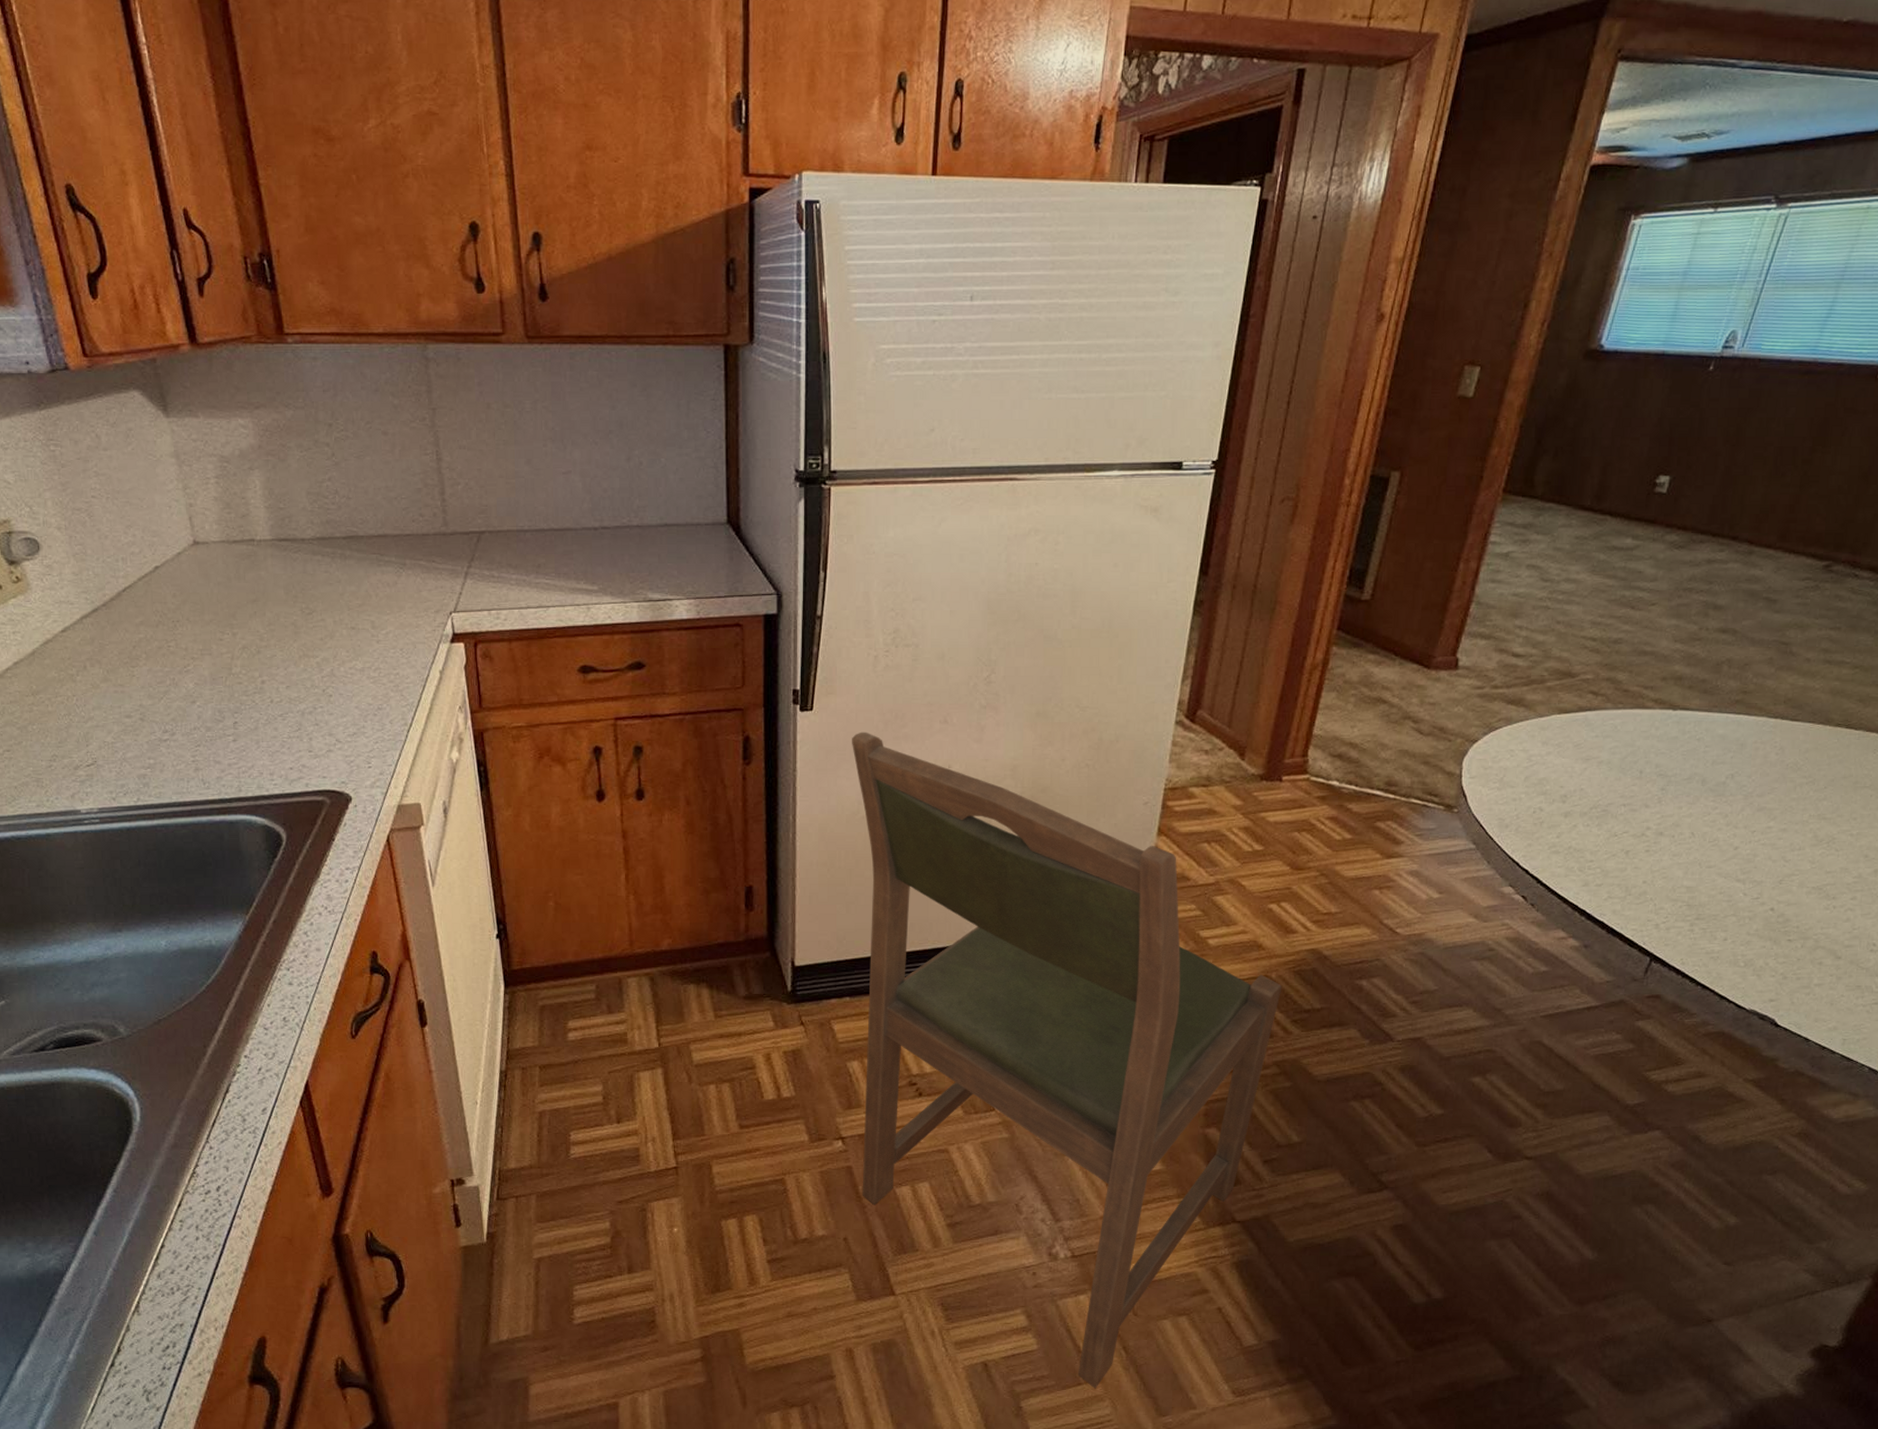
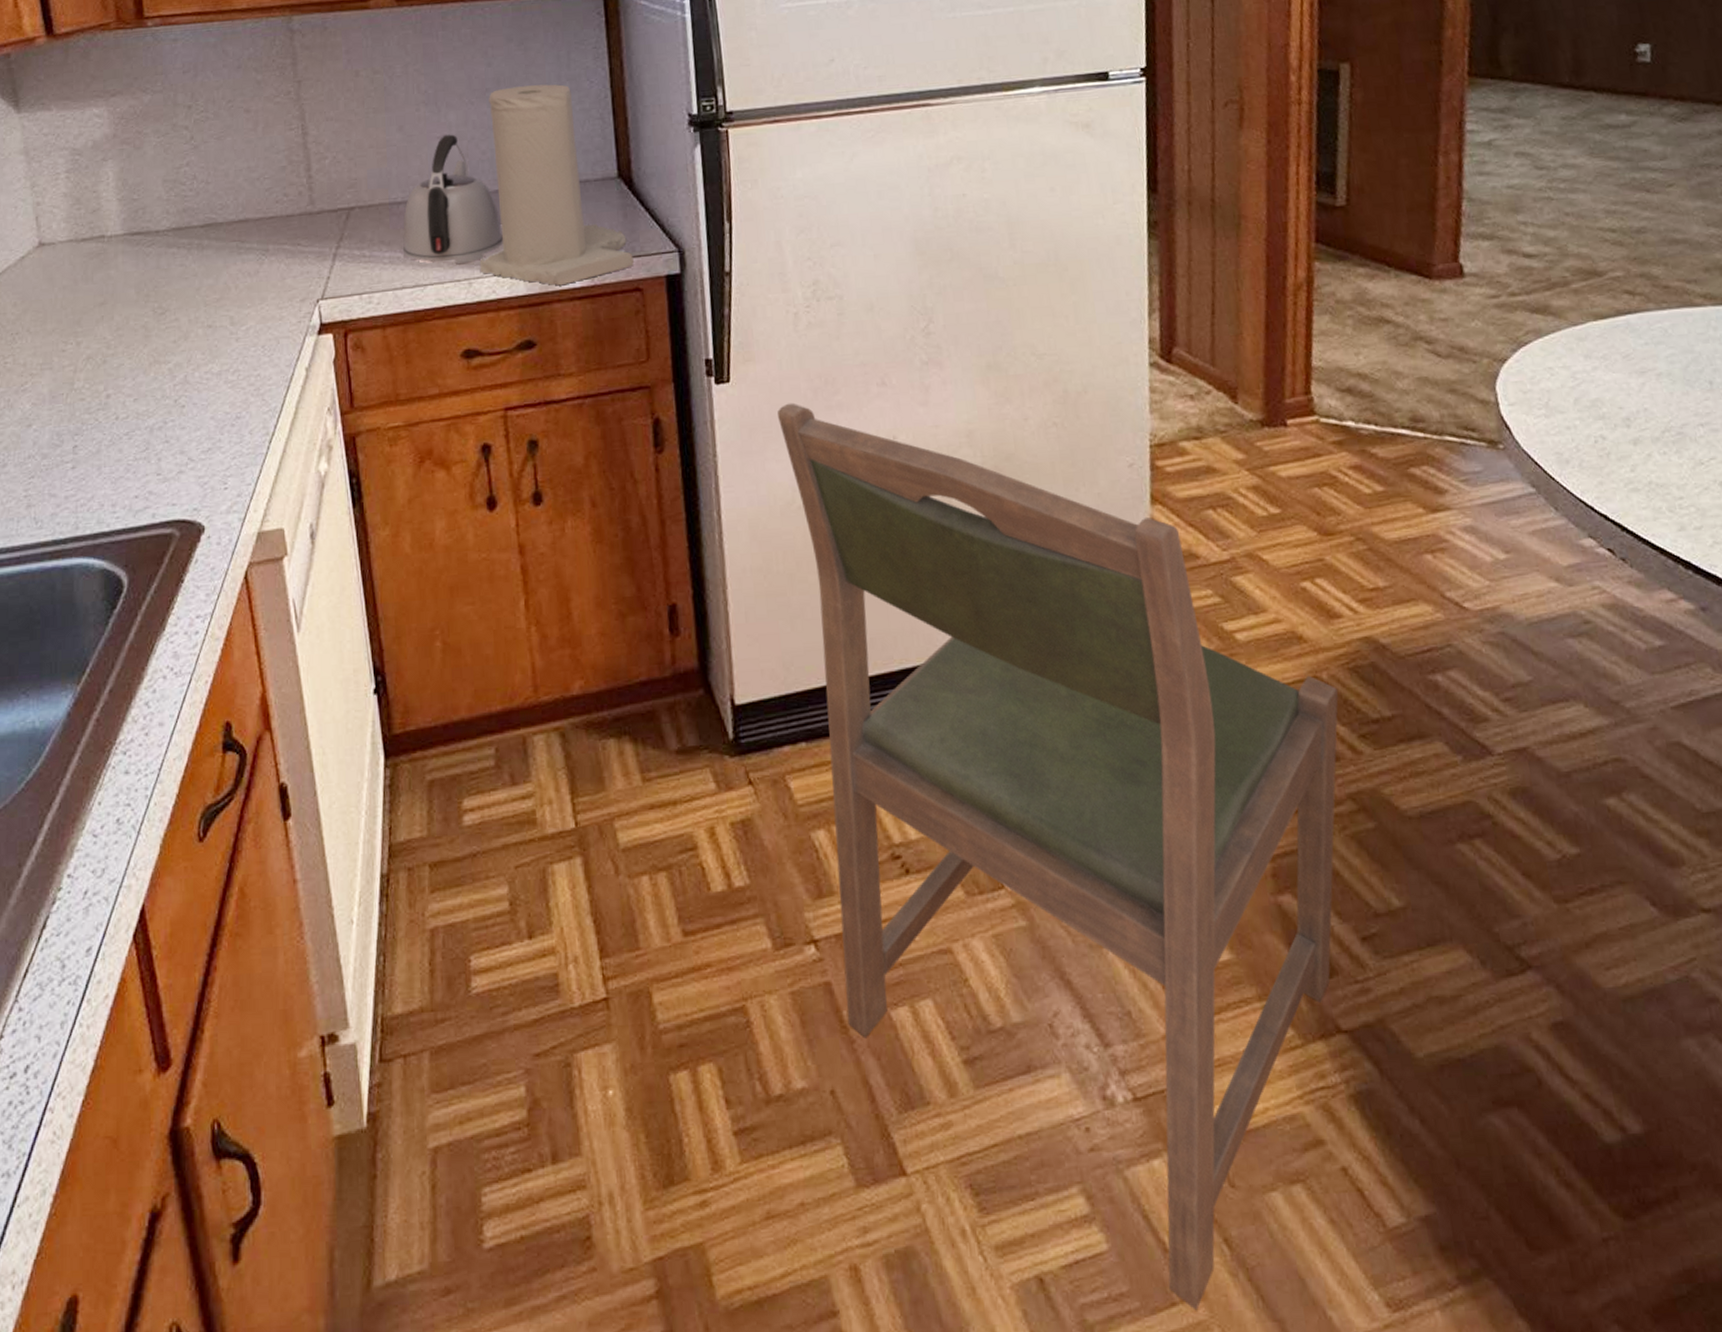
kettle: none [528,471,621,591] -> present [402,134,504,265]
paper towel: none [597,431,737,616] -> present [479,84,635,286]

